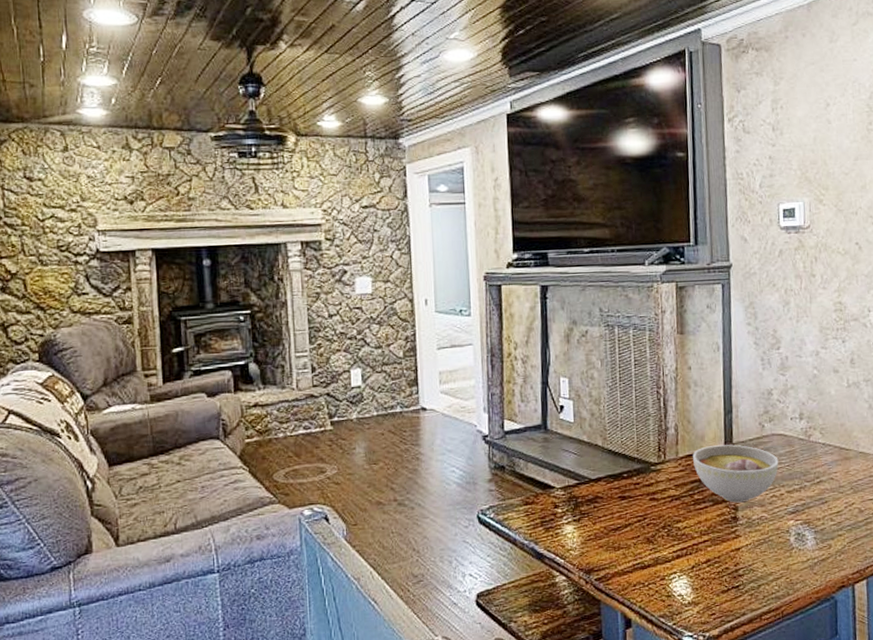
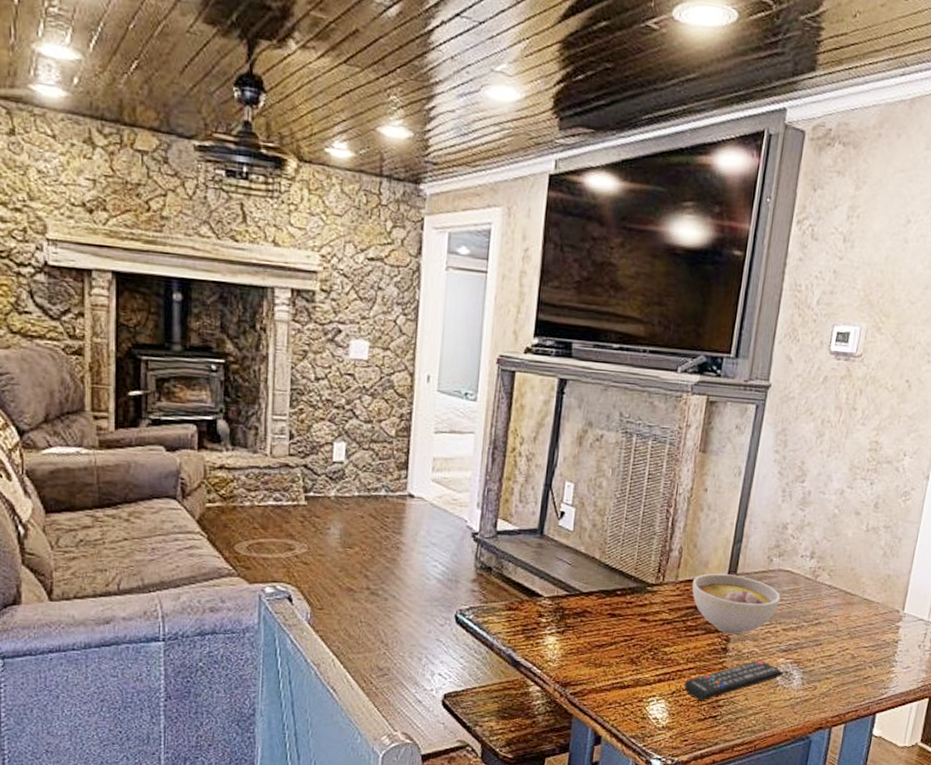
remote control: none [702,524,797,573] -> present [684,659,784,701]

